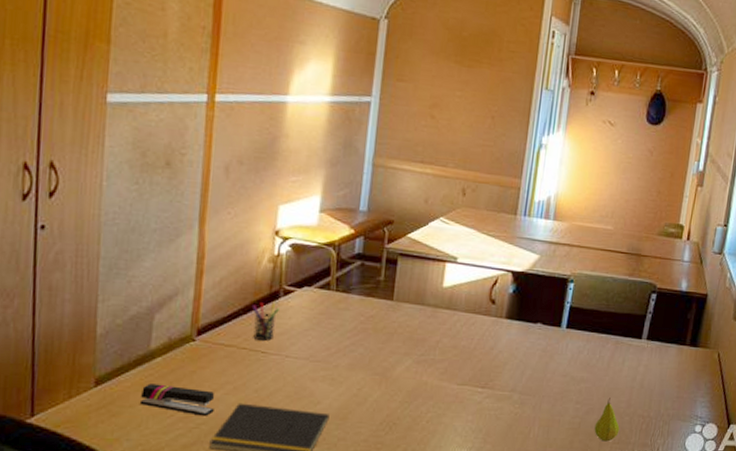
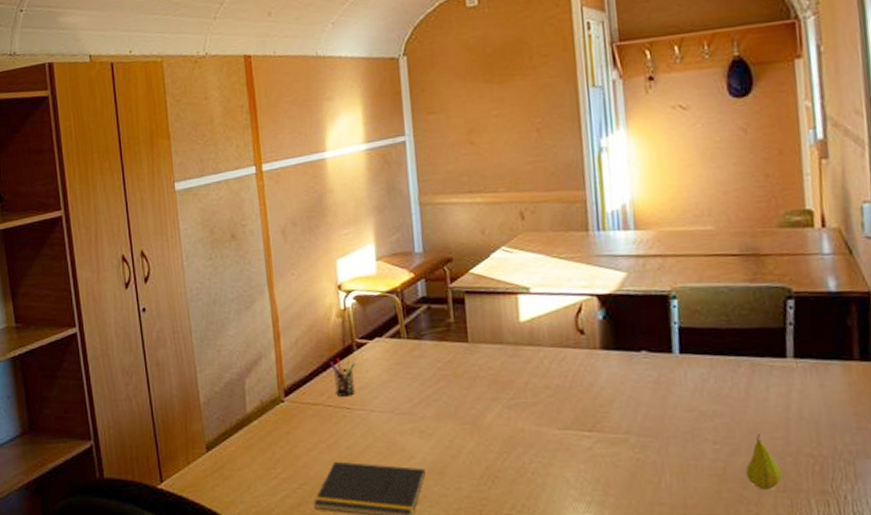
stapler: present [139,383,215,416] -> none [245,446,313,476]

